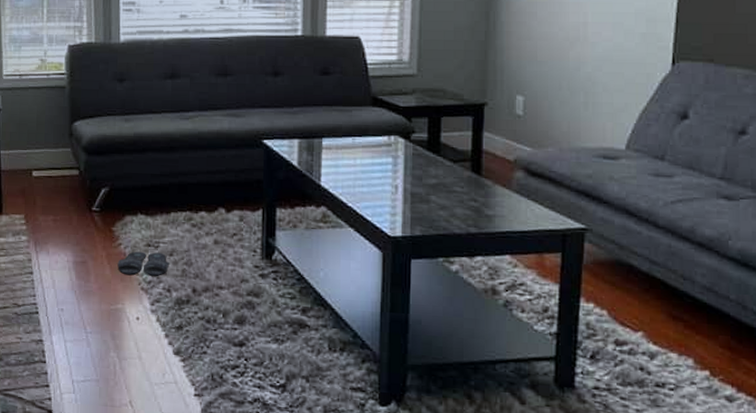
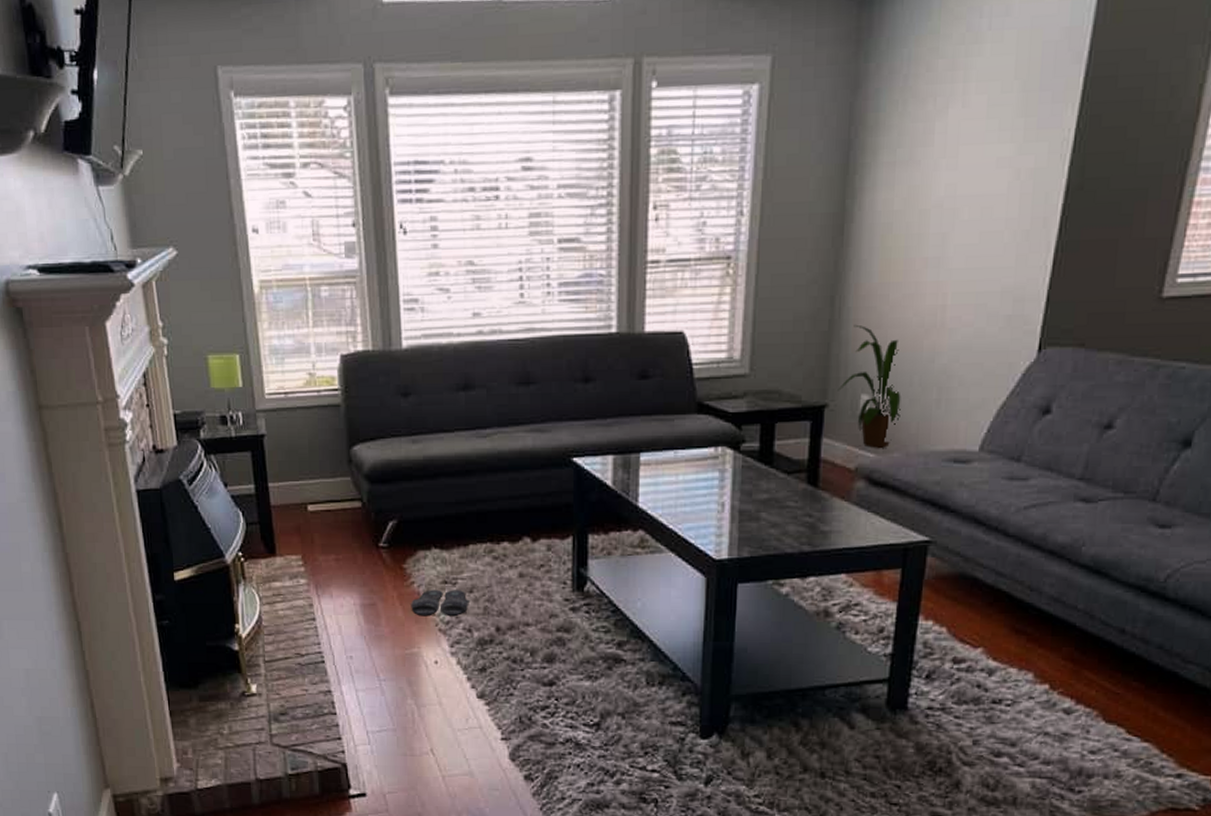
house plant: none [495,36,552,144] -> present [837,324,901,449]

